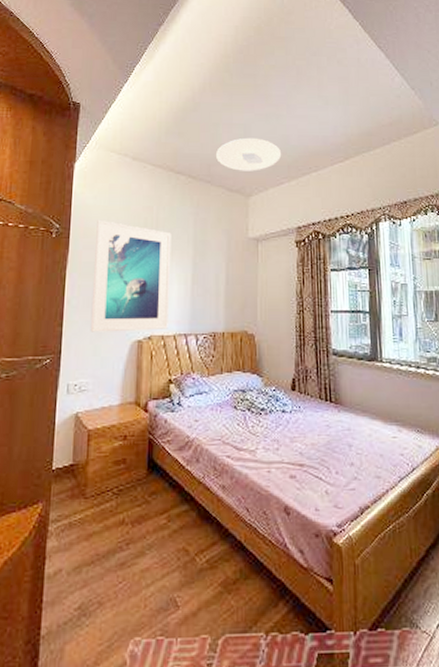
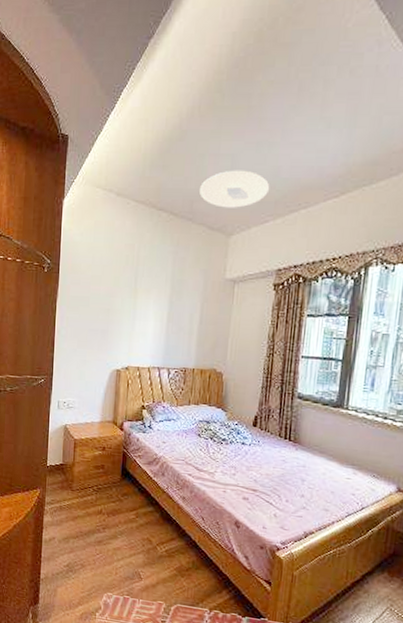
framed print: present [90,219,172,332] -> none [76,256,151,362]

